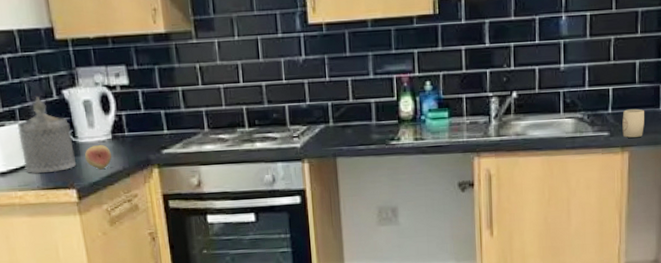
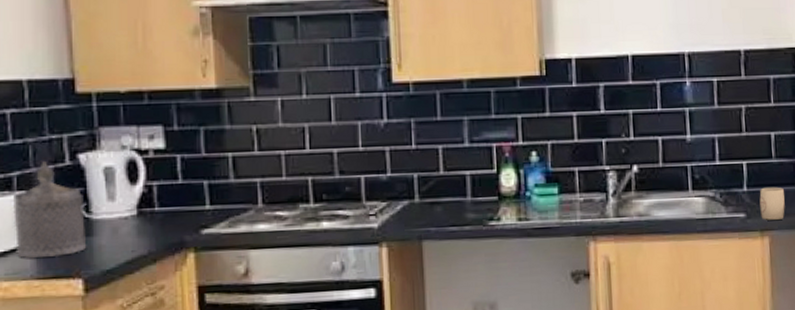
fruit: present [85,144,112,170] -> none [100,221,134,254]

